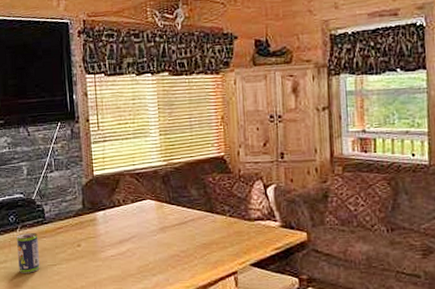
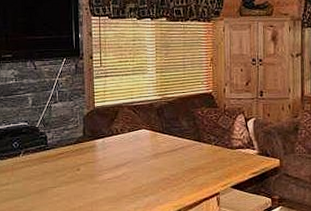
beverage can: present [17,232,40,273] -> none [19,157,41,195]

